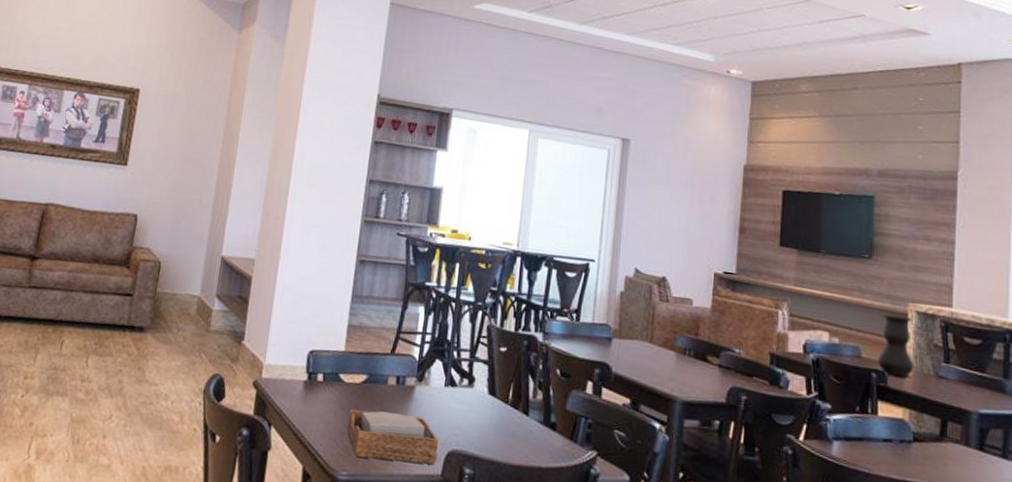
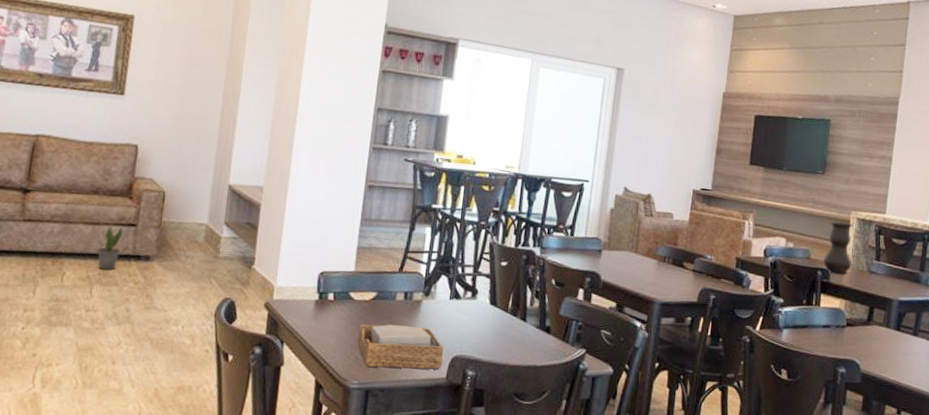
potted plant: none [95,295,120,341] -> present [97,226,124,270]

